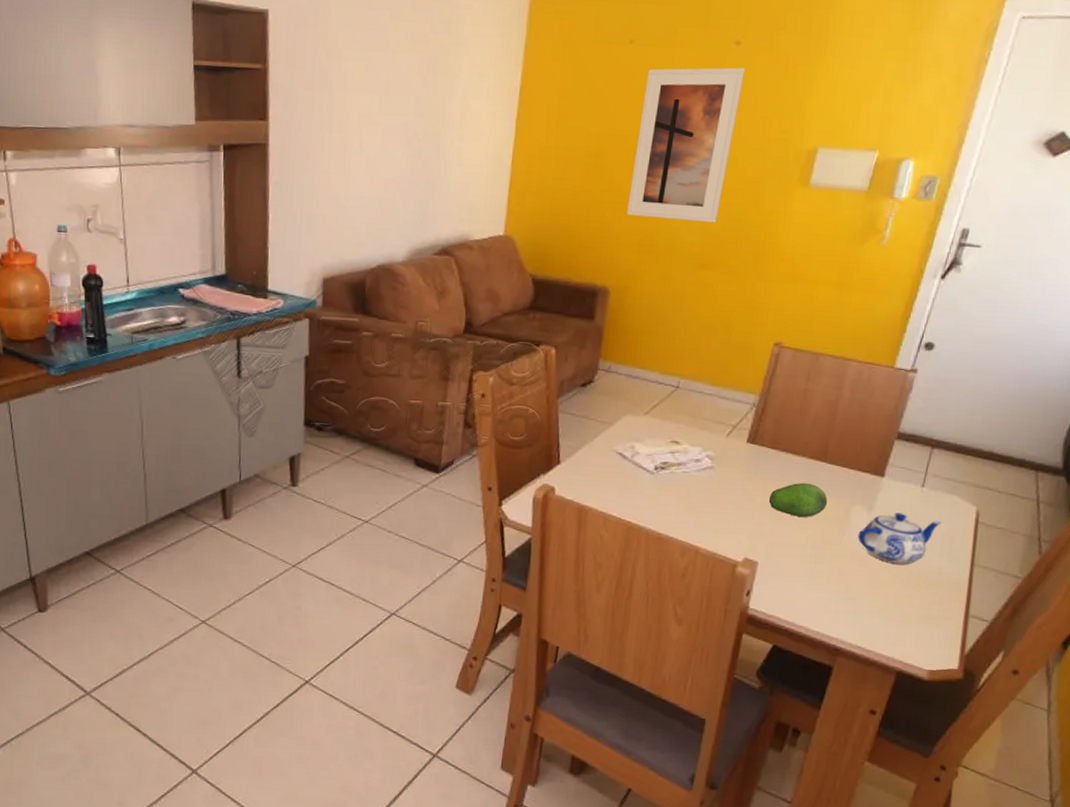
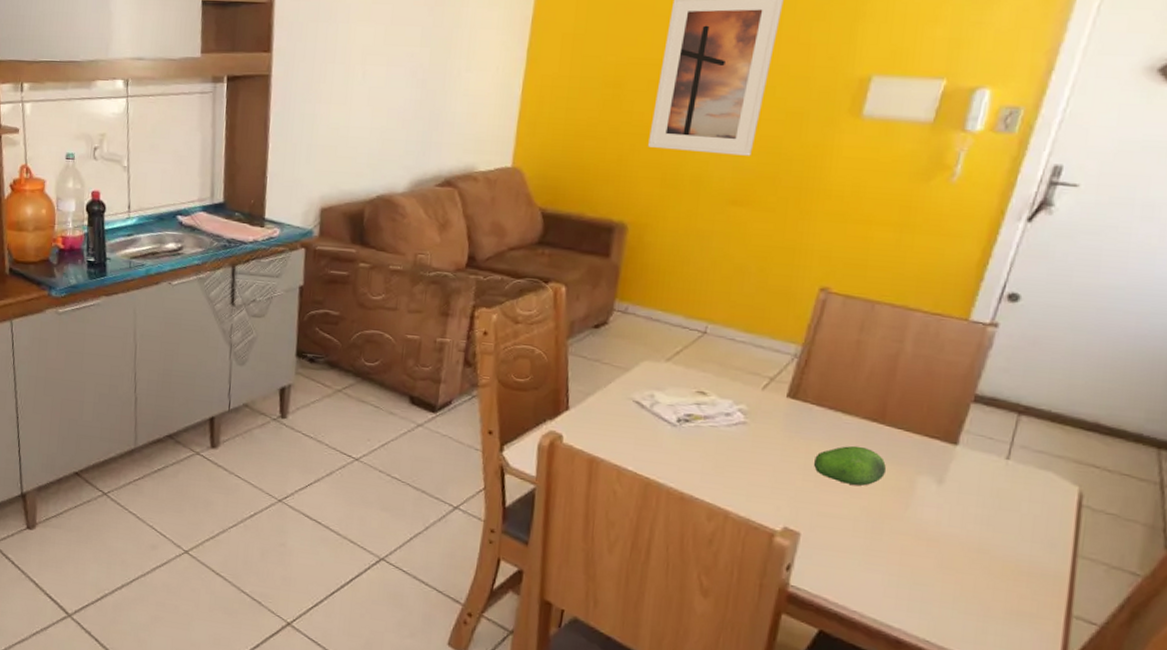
teapot: present [858,513,942,565] -> none [925,487,1033,549]

